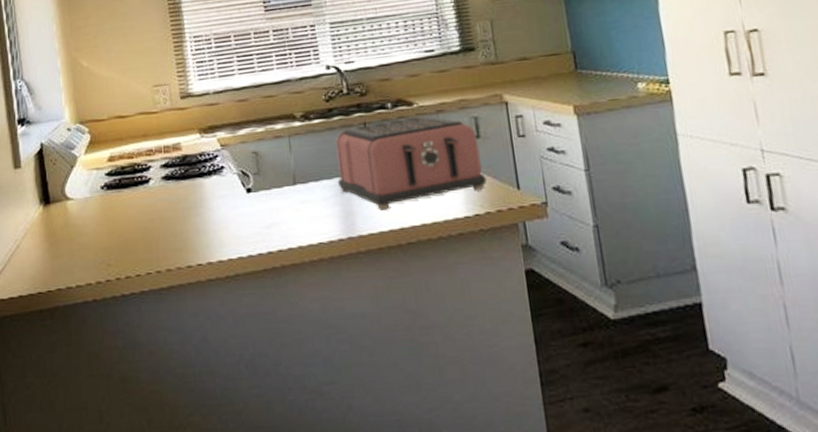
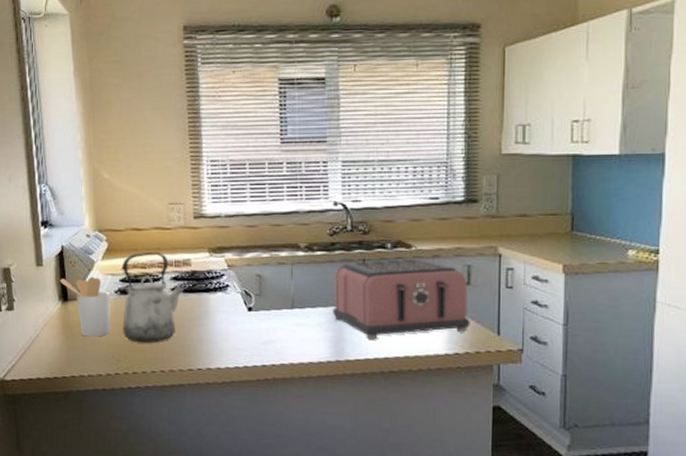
utensil holder: none [40,173,98,242] -> present [60,276,111,337]
kettle: none [108,138,176,242] -> present [123,251,185,342]

